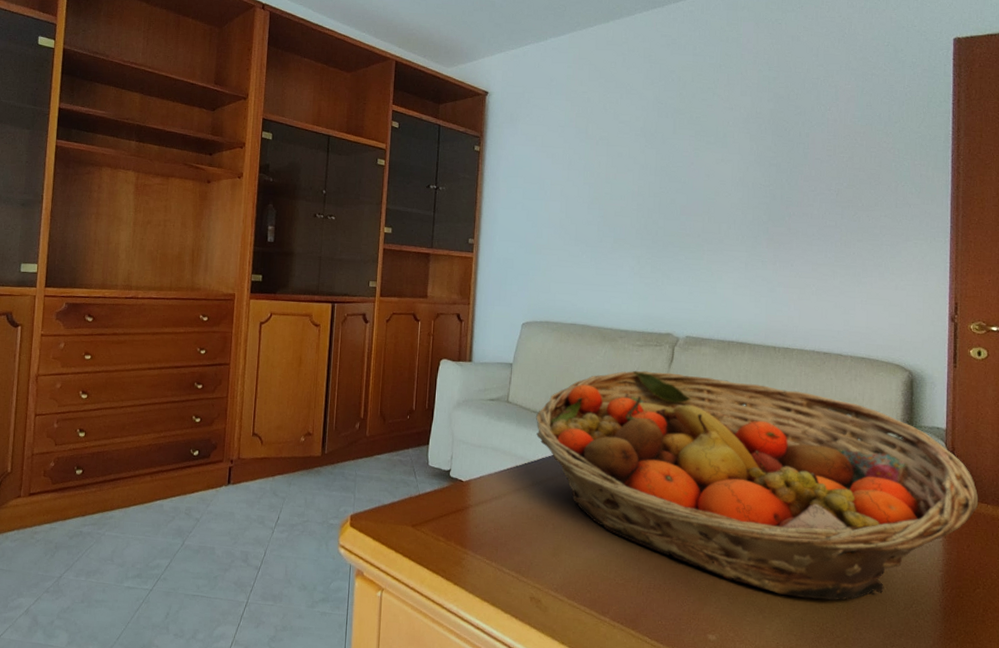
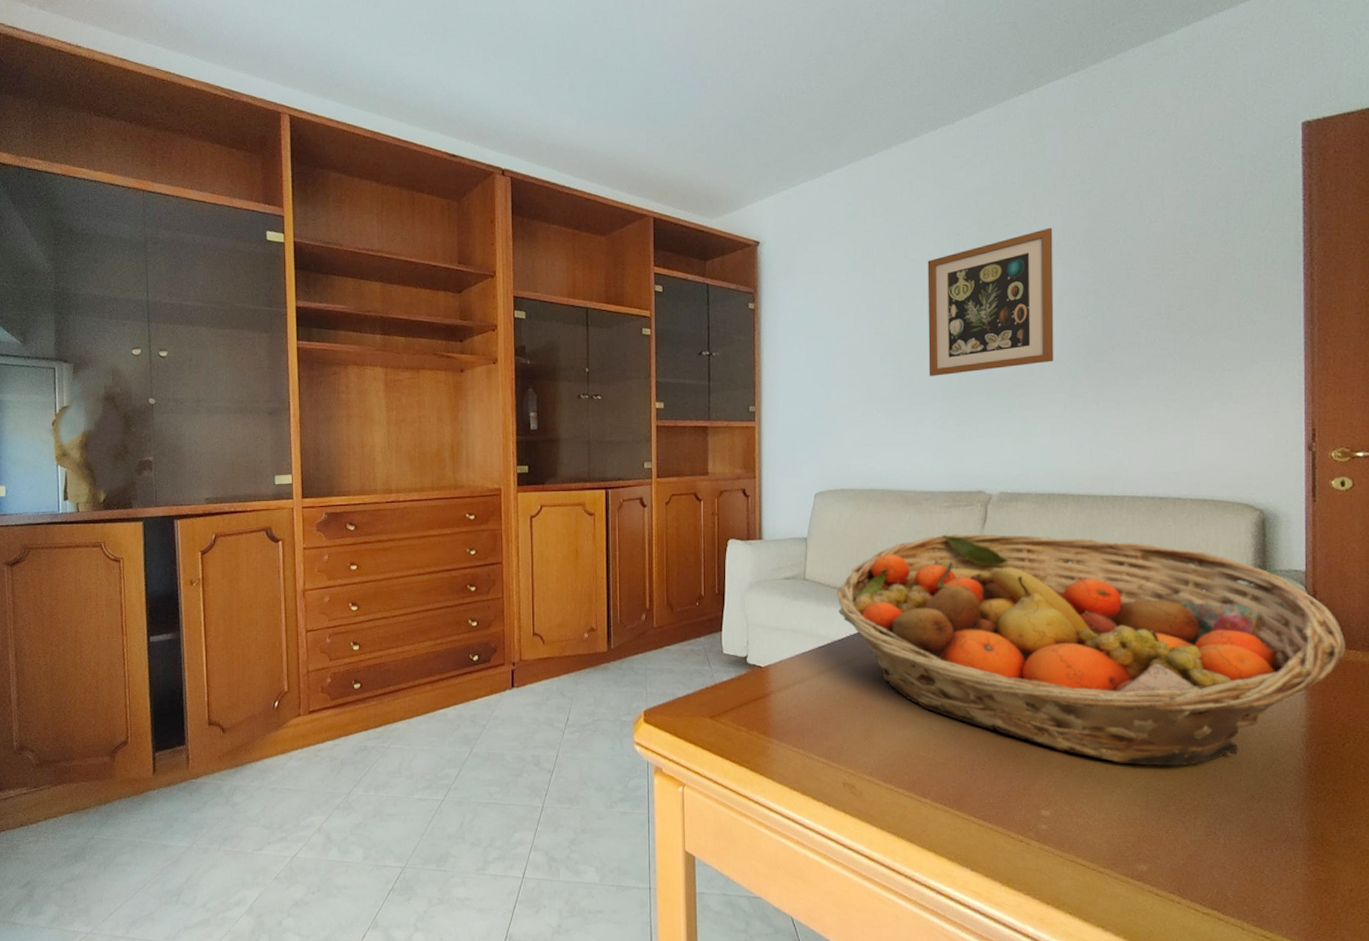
wall art: none [629,105,743,227] -> present [927,227,1054,376]

